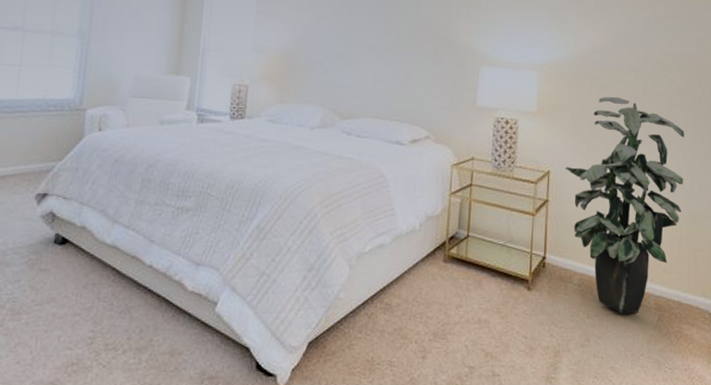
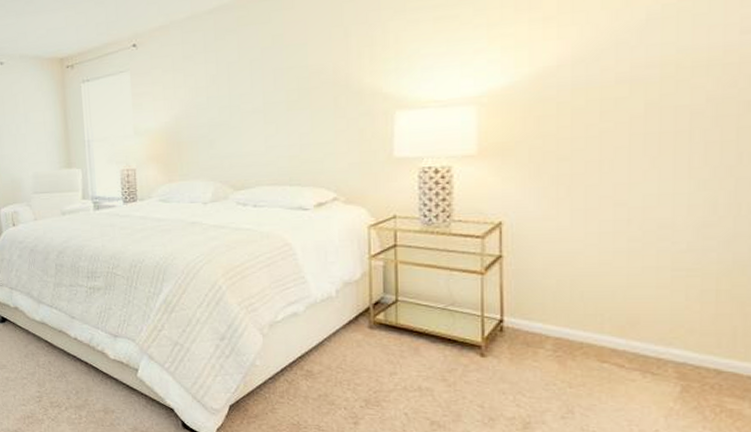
indoor plant: present [565,96,685,314] -> none [523,120,722,384]

